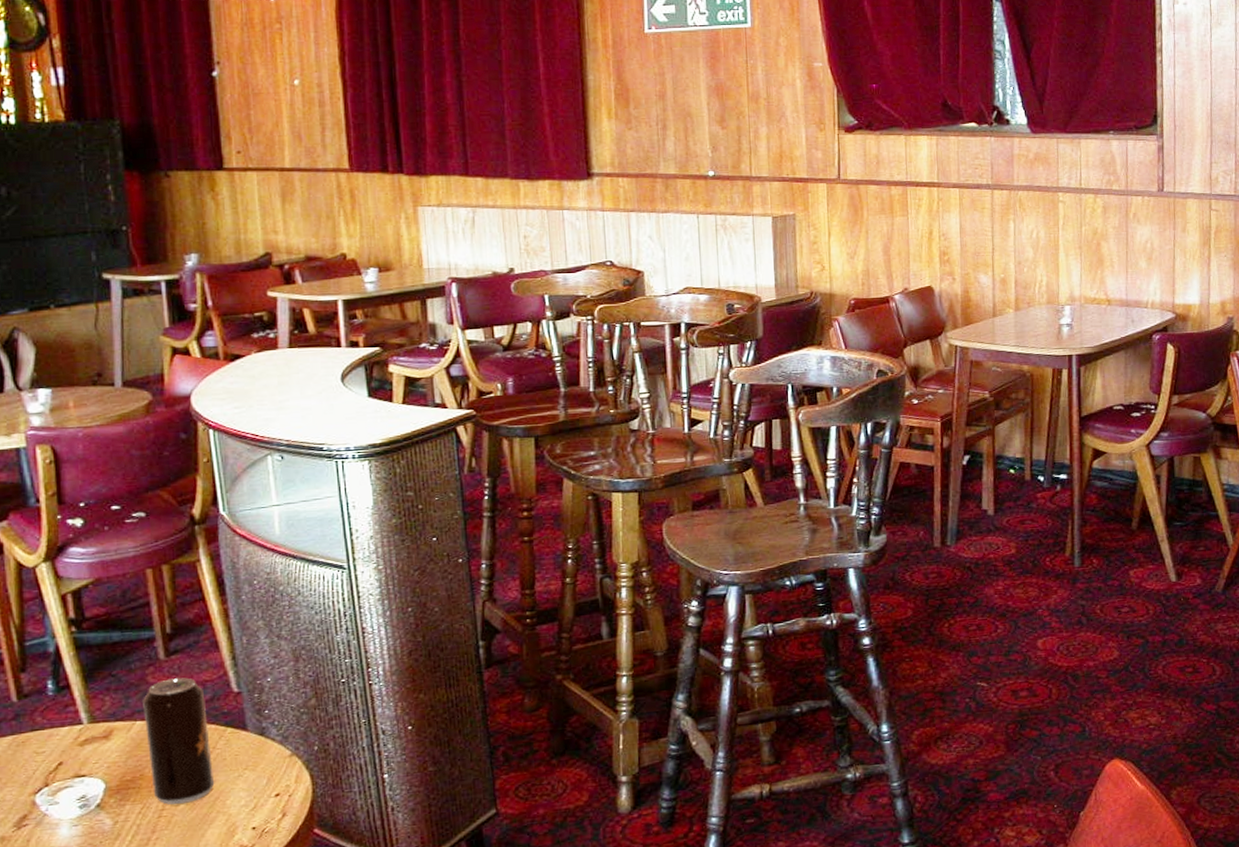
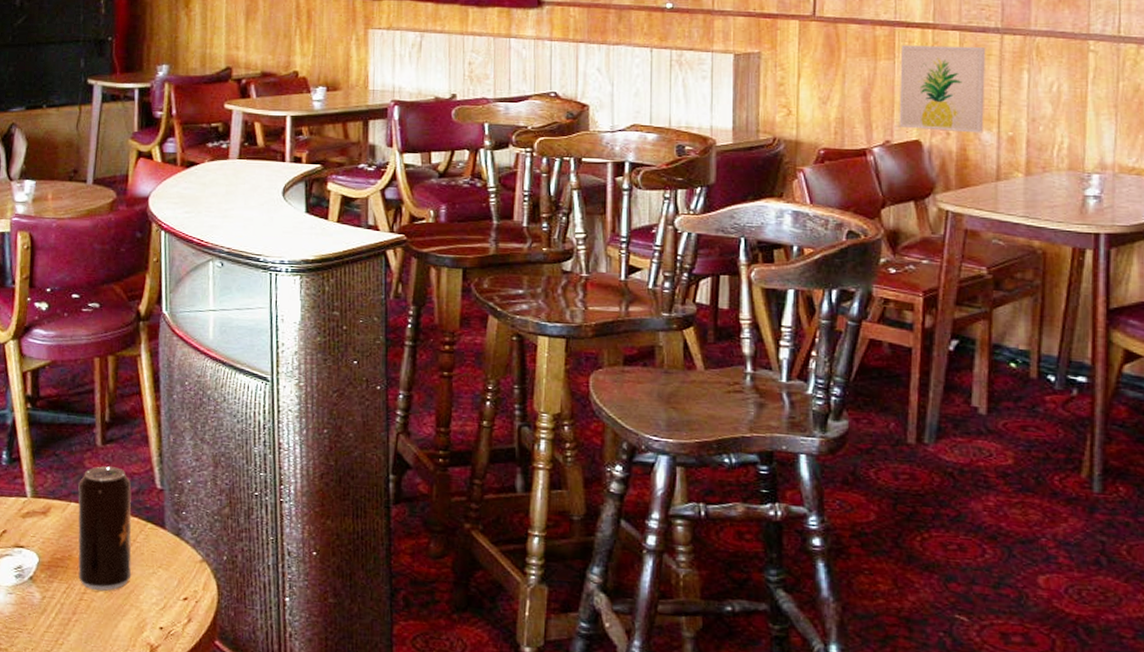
wall art: none [913,201,982,277] -> present [899,45,986,133]

